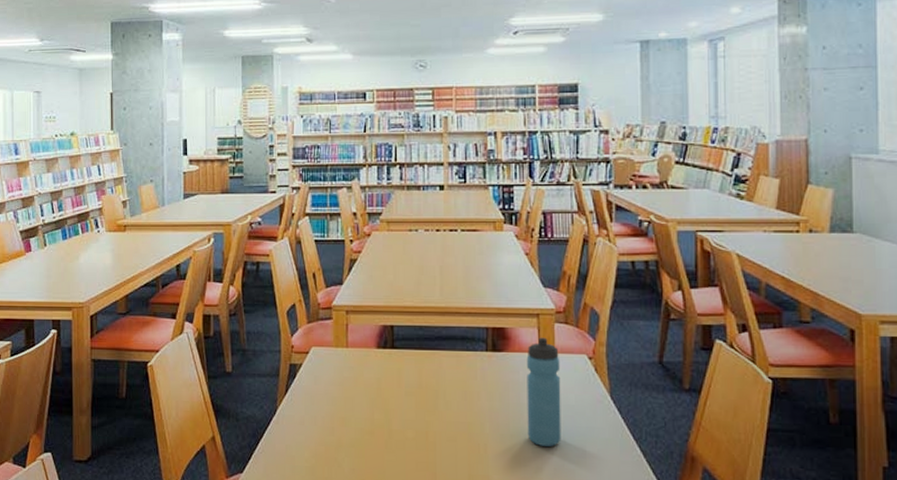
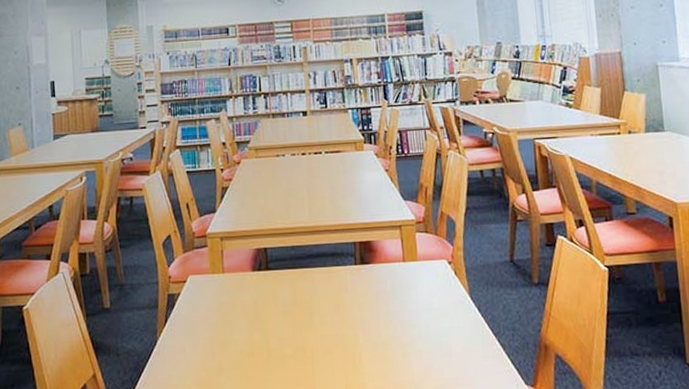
water bottle: present [526,337,561,446] -> none [392,247,429,350]

